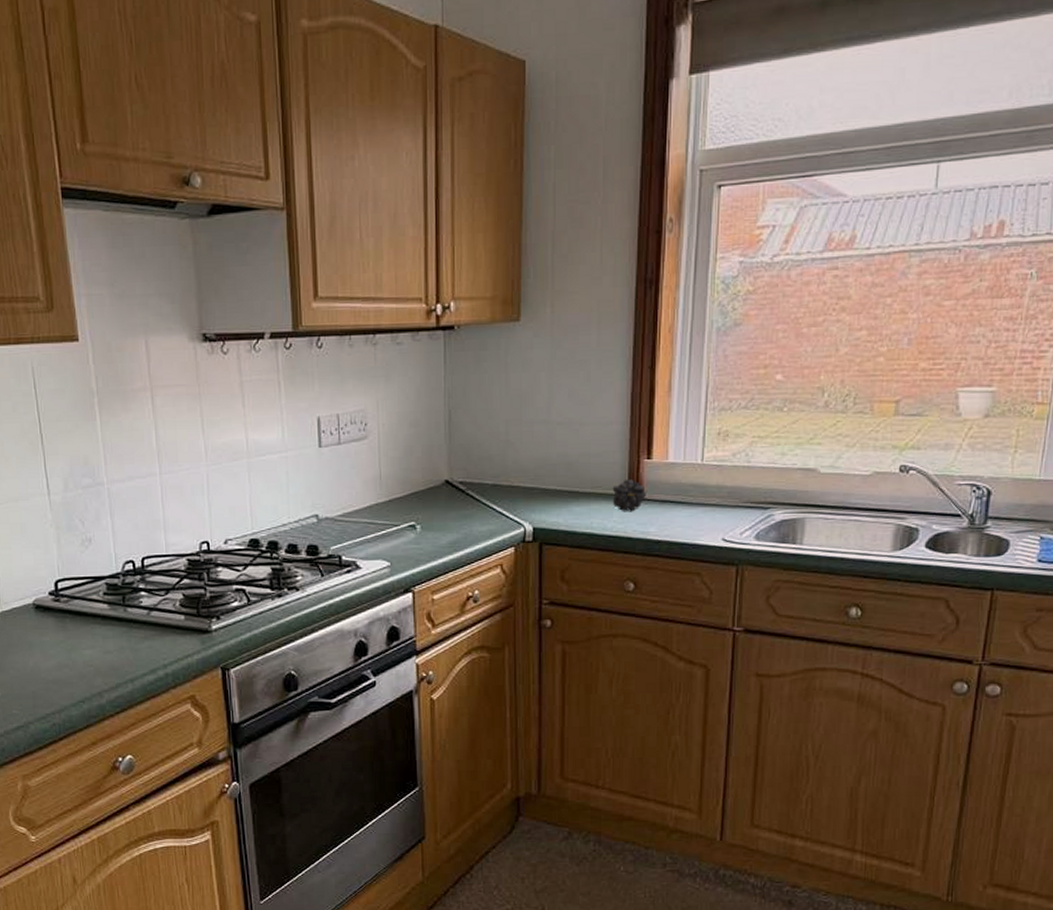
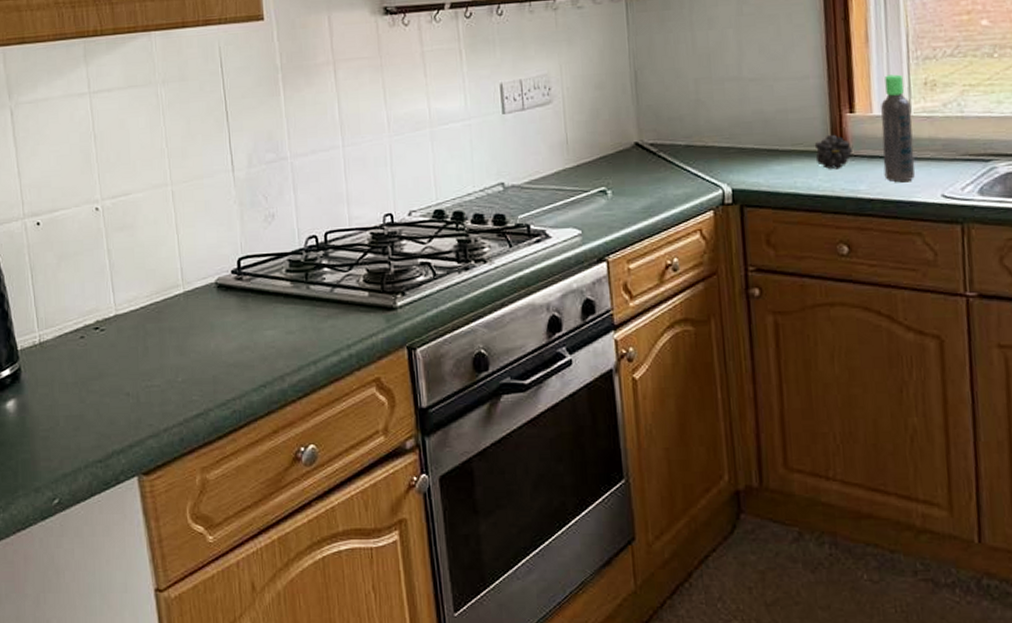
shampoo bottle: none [673,424,704,525] -> present [880,74,916,182]

